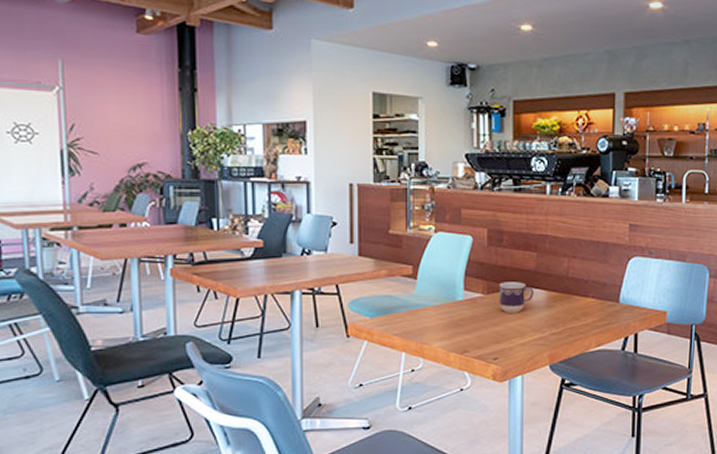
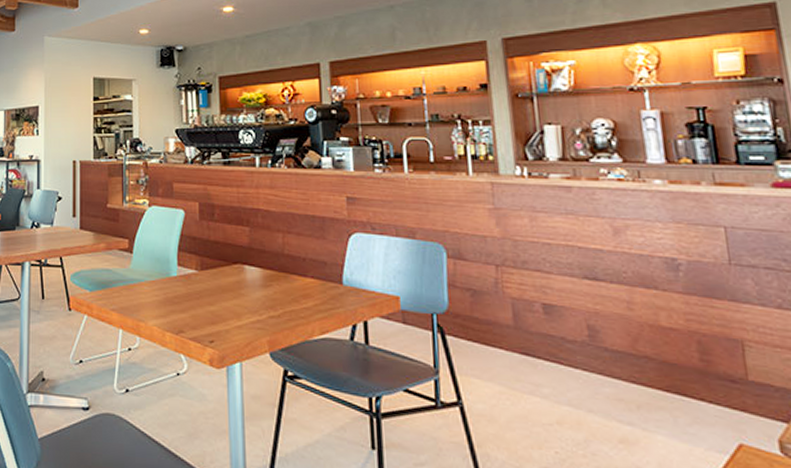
cup: present [499,282,533,314] -> none [212,258,248,293]

